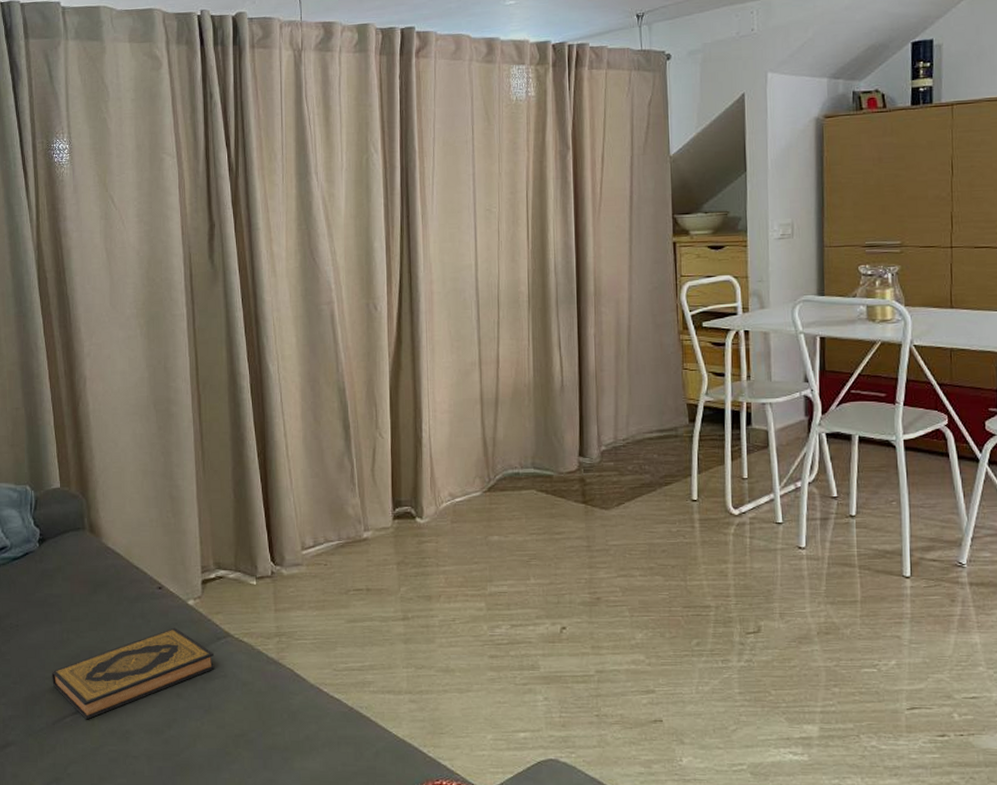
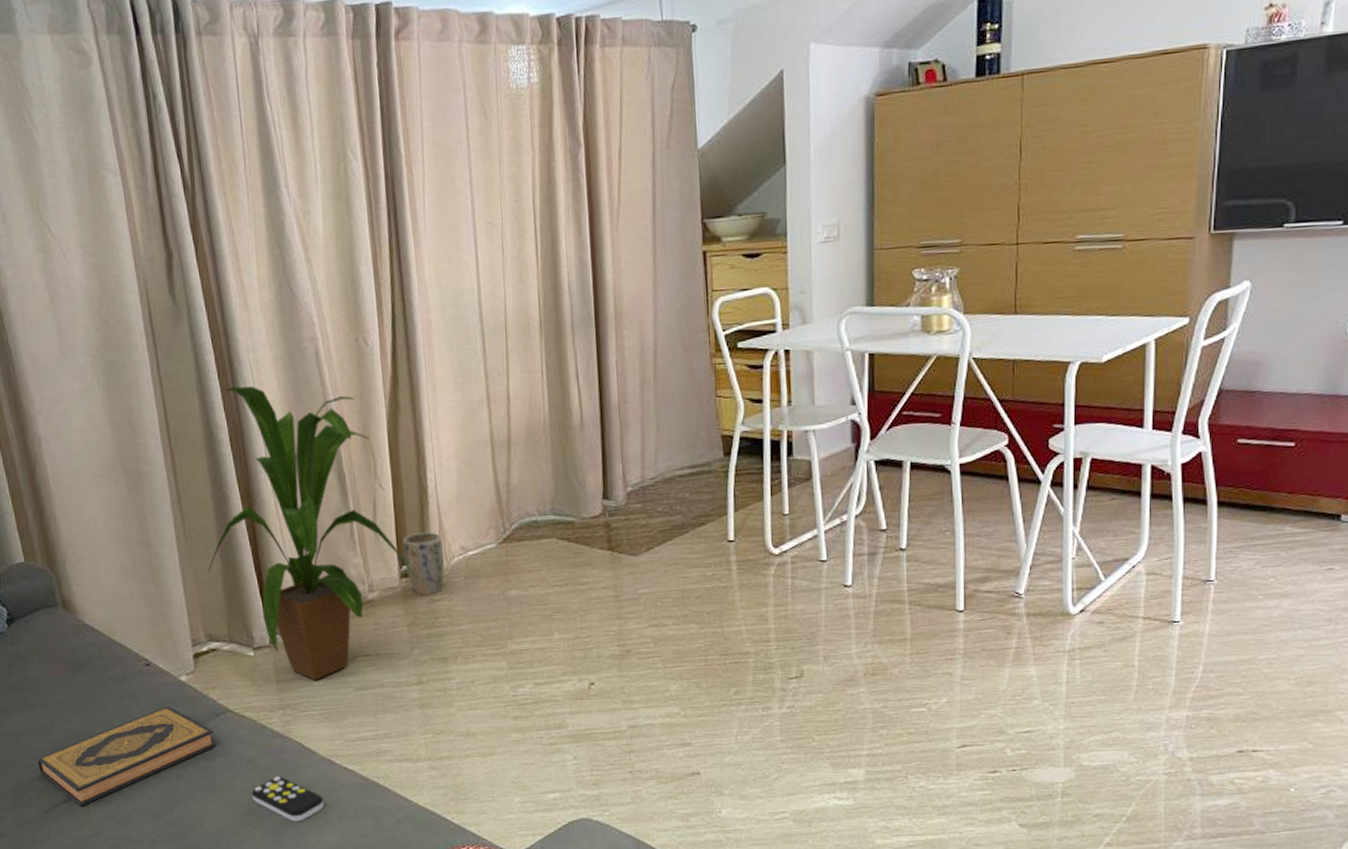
house plant: none [222,340,411,610] -> present [208,385,420,680]
remote control: none [243,701,310,747] -> present [251,776,324,822]
plant pot: none [398,479,433,537] -> present [403,532,445,596]

